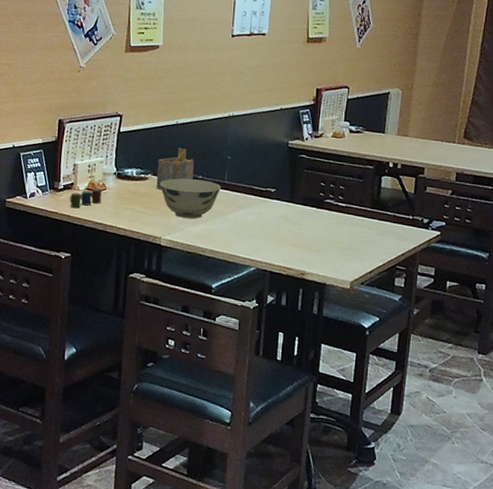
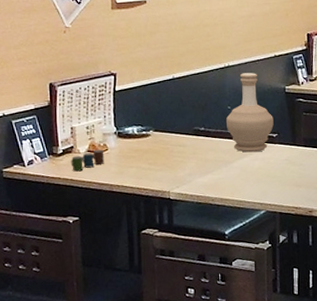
napkin holder: present [156,147,194,190] -> none [158,101,195,145]
bowl: present [159,178,221,219] -> none [162,131,224,171]
bottle: none [224,124,273,206] -> present [225,73,274,153]

